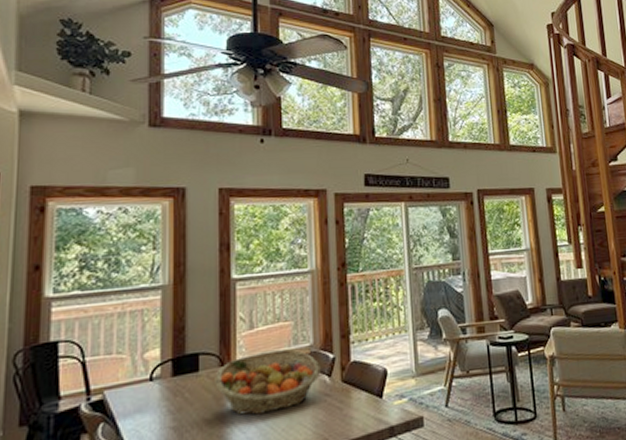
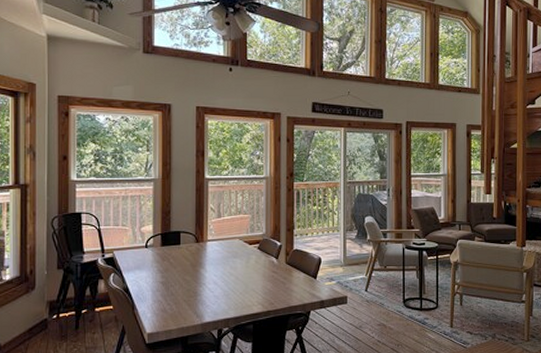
fruit basket: present [215,349,321,416] -> none [192,235,270,280]

